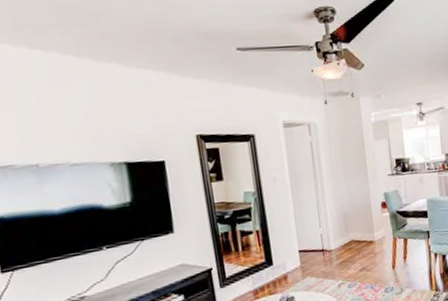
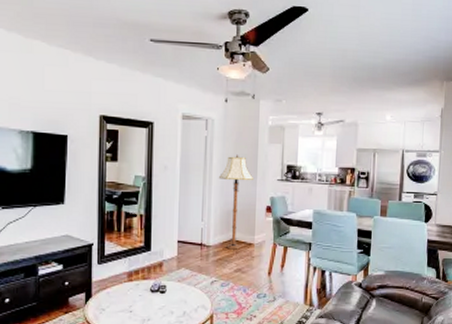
floor lamp: none [330,156,366,250] -> present [219,155,254,250]

